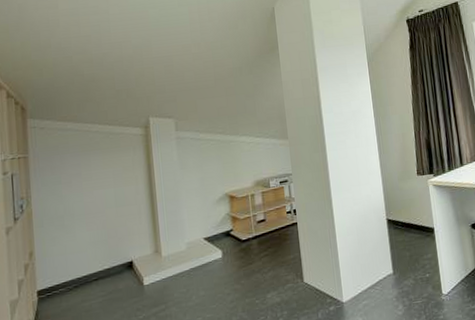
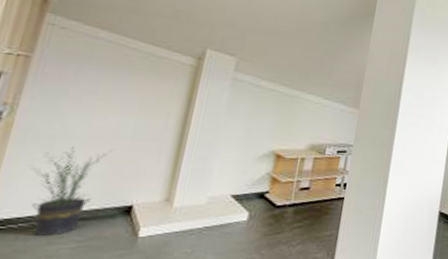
potted plant: none [54,219,105,297] -> present [31,146,112,236]

